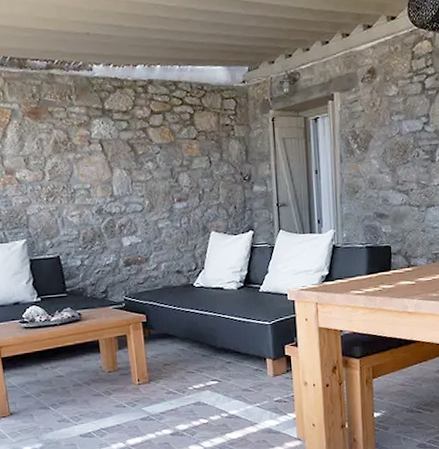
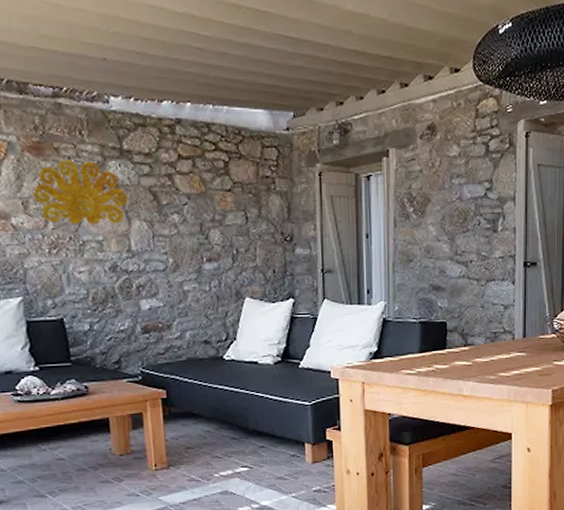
wall decoration: none [32,120,110,176] -> present [32,158,128,225]

